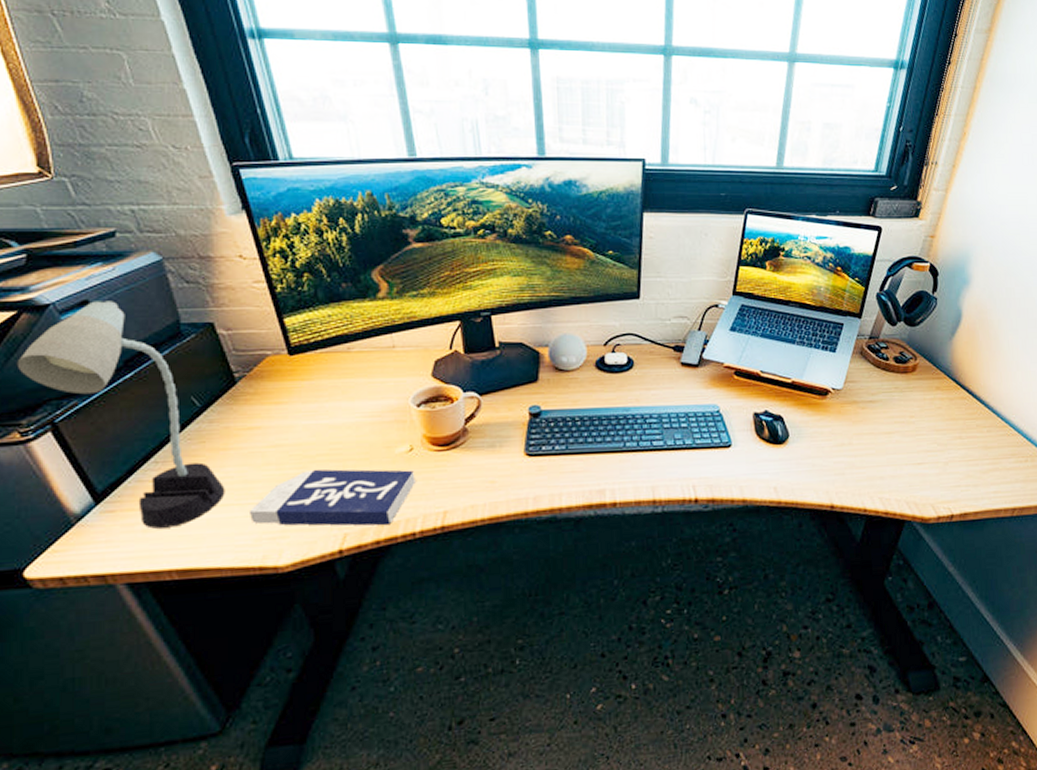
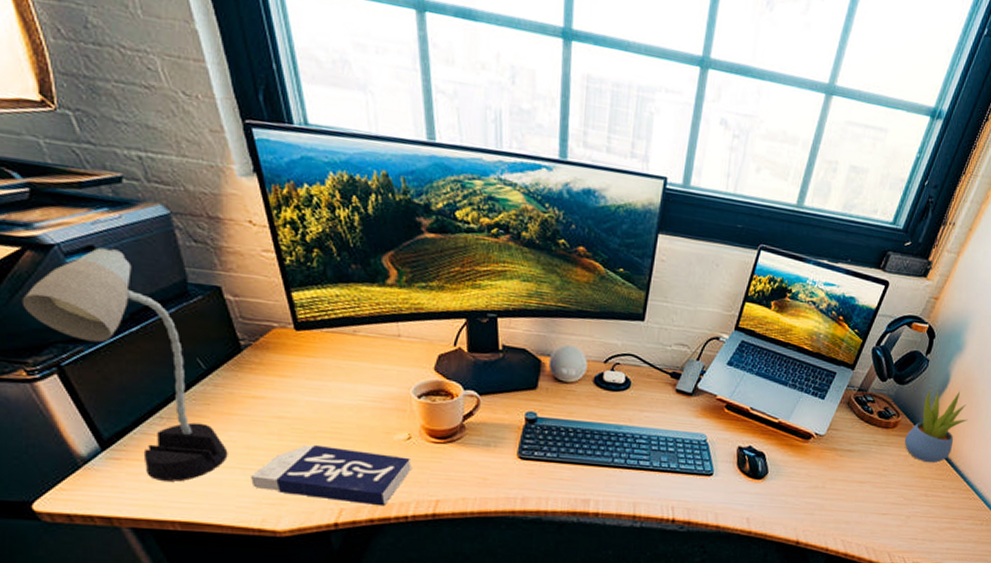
succulent plant: none [926,325,989,403] -> present [904,389,968,463]

